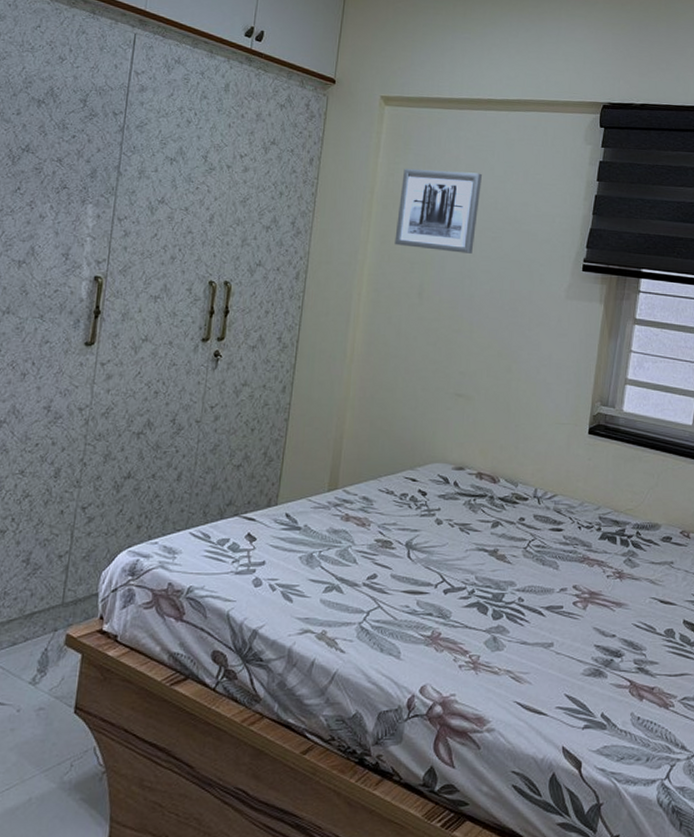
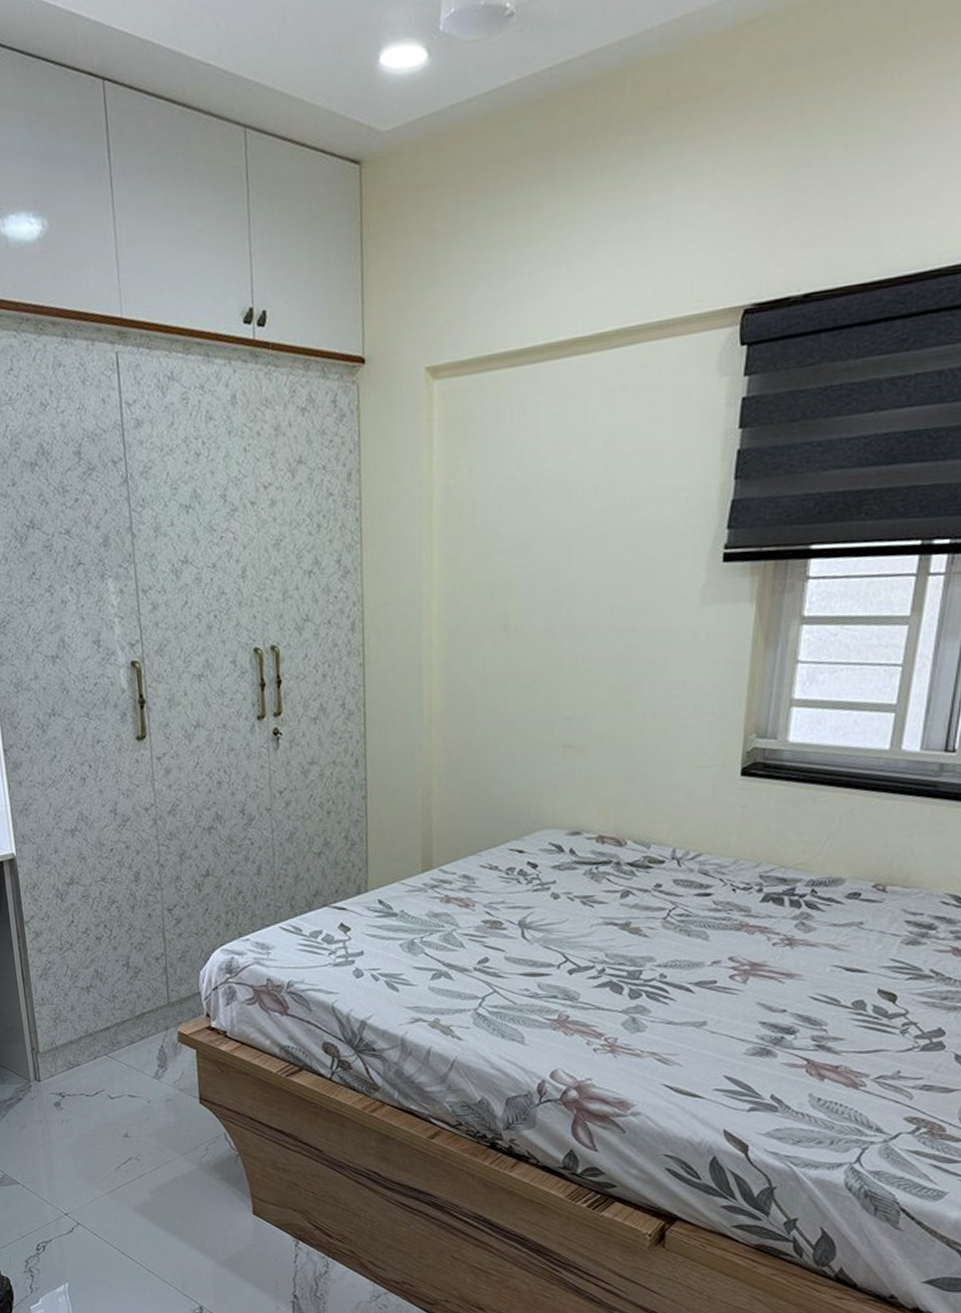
wall art: present [394,168,482,254] -> none [465,449,573,569]

